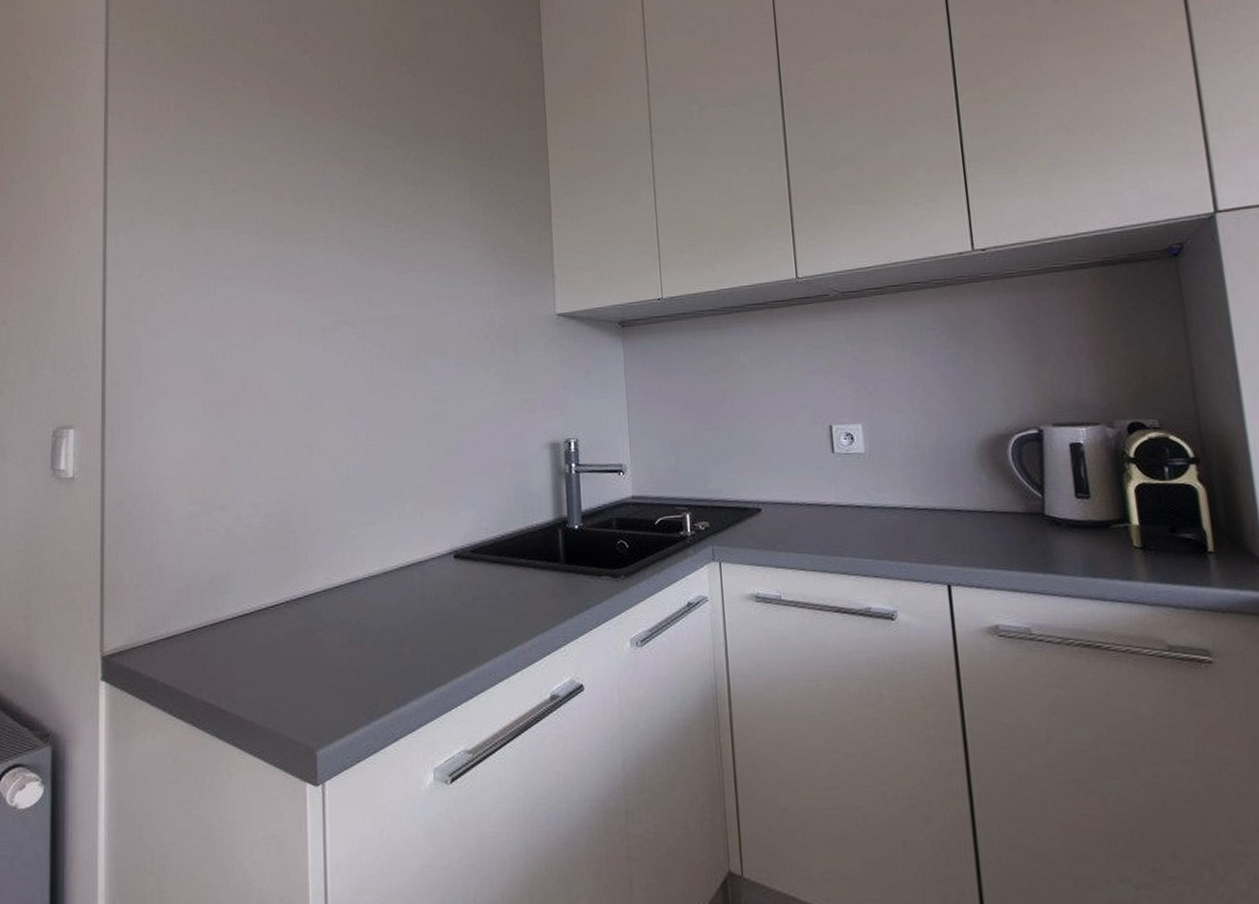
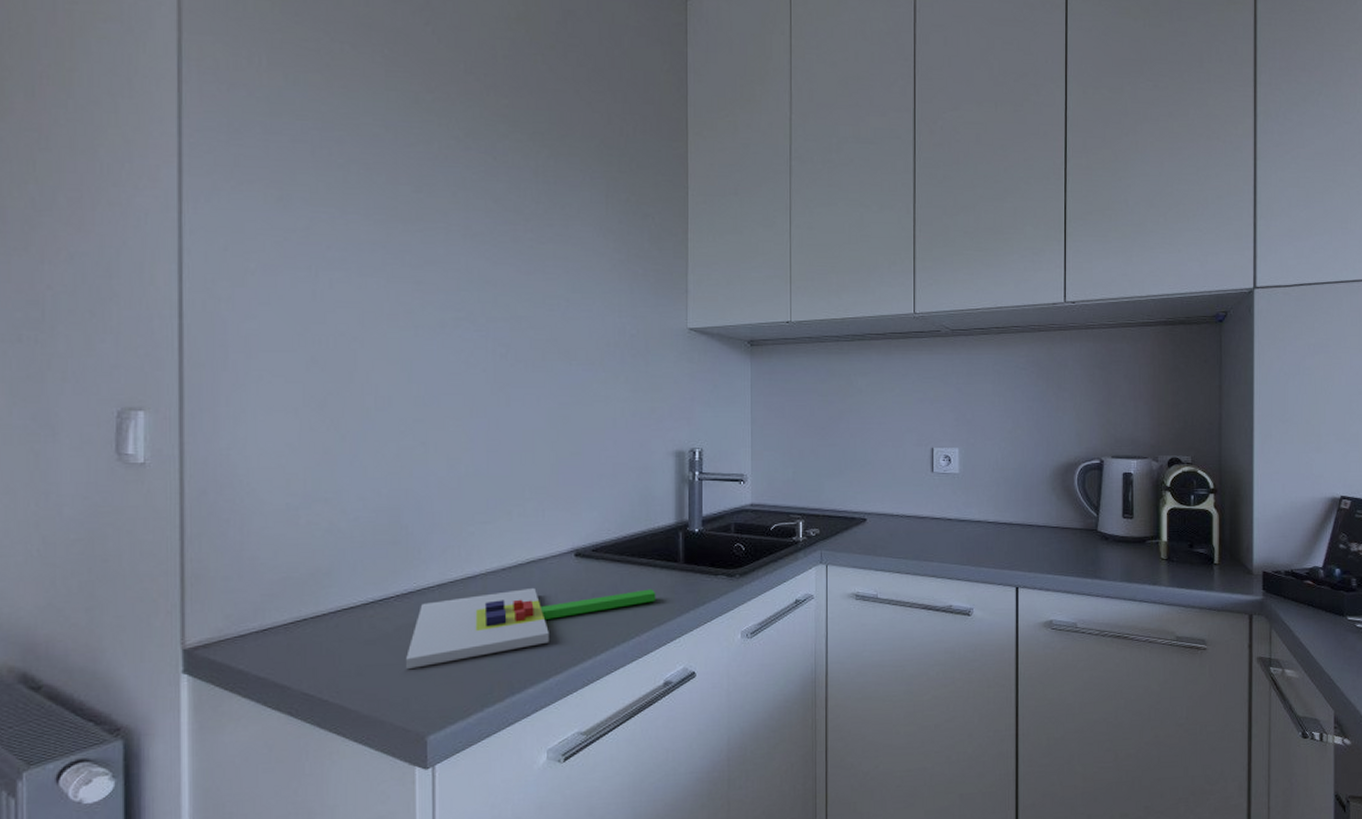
chopping board: none [295,591,538,679] -> present [405,587,656,670]

